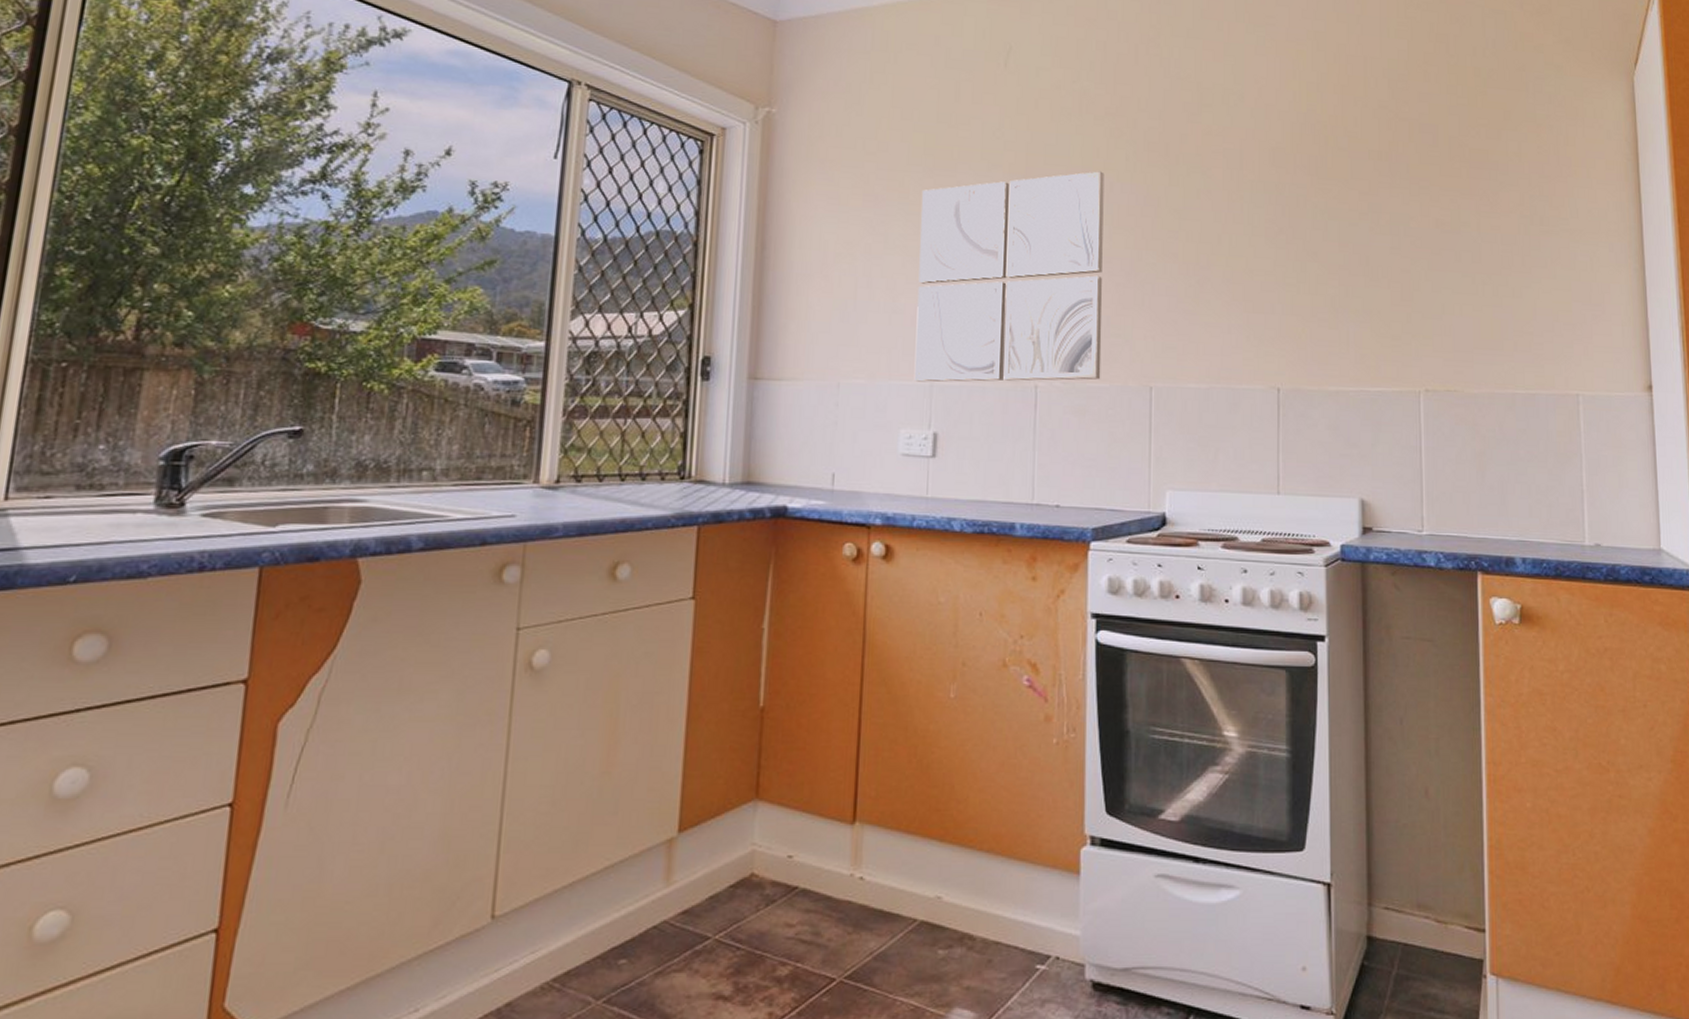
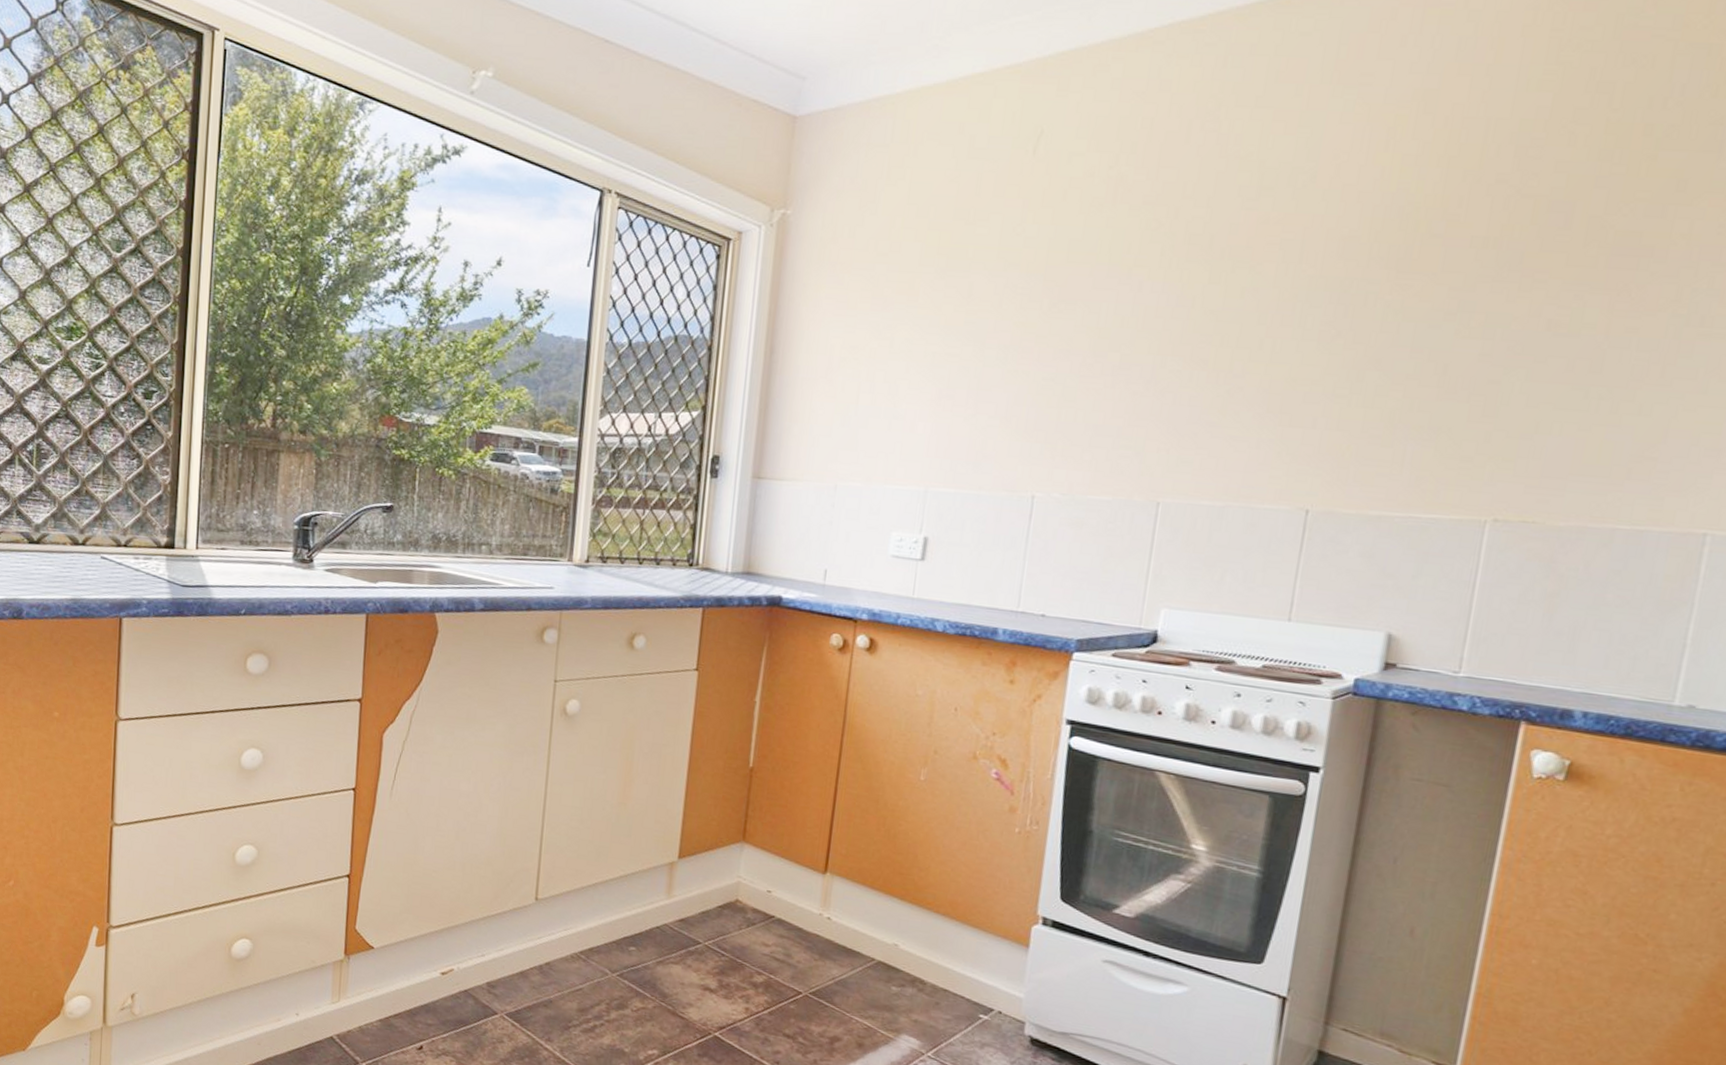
wall art: present [914,171,1104,382] -> none [909,268,1134,493]

